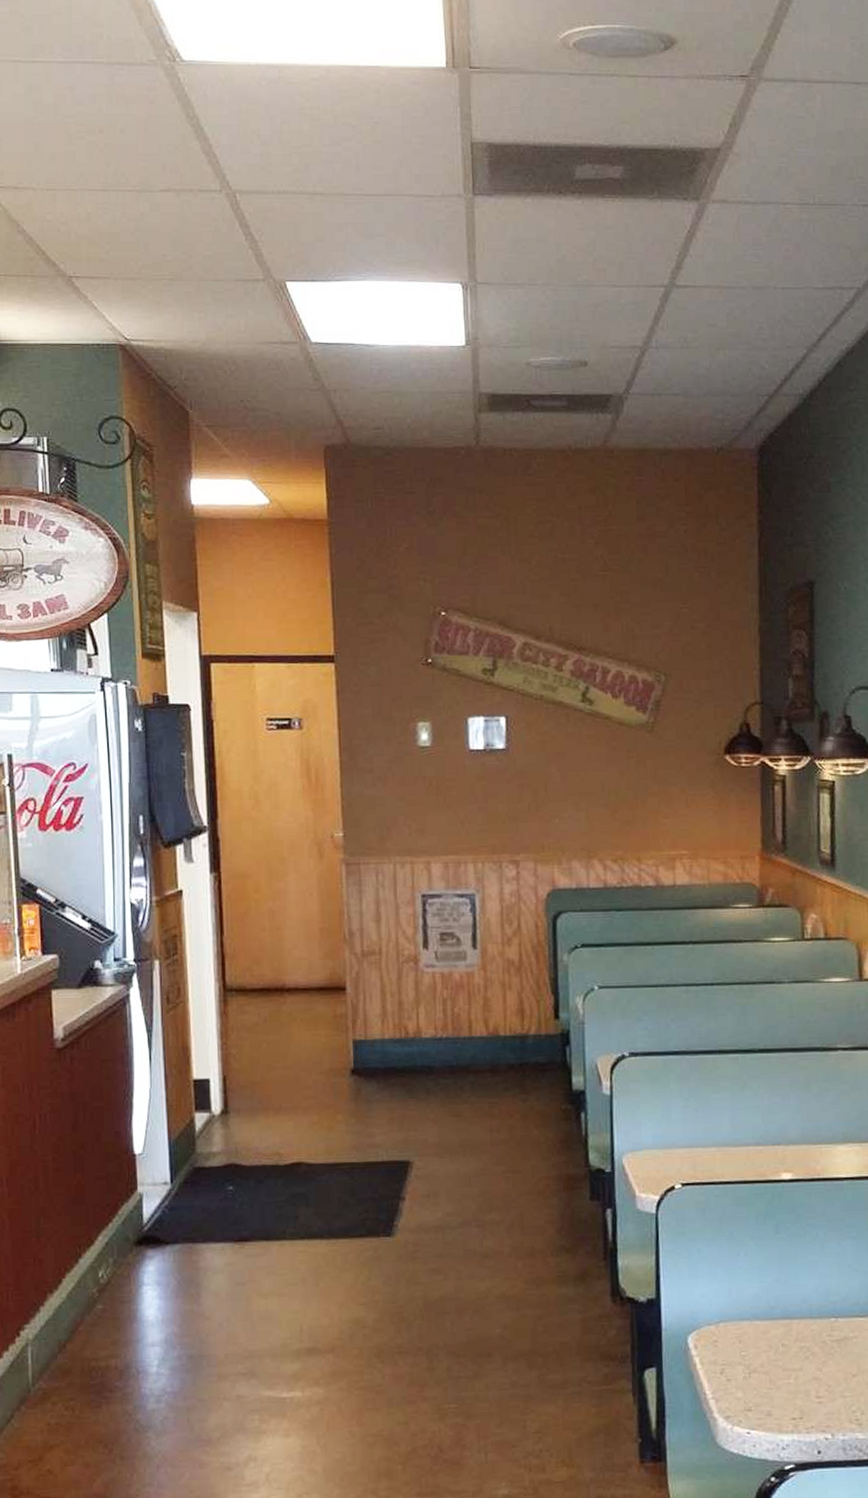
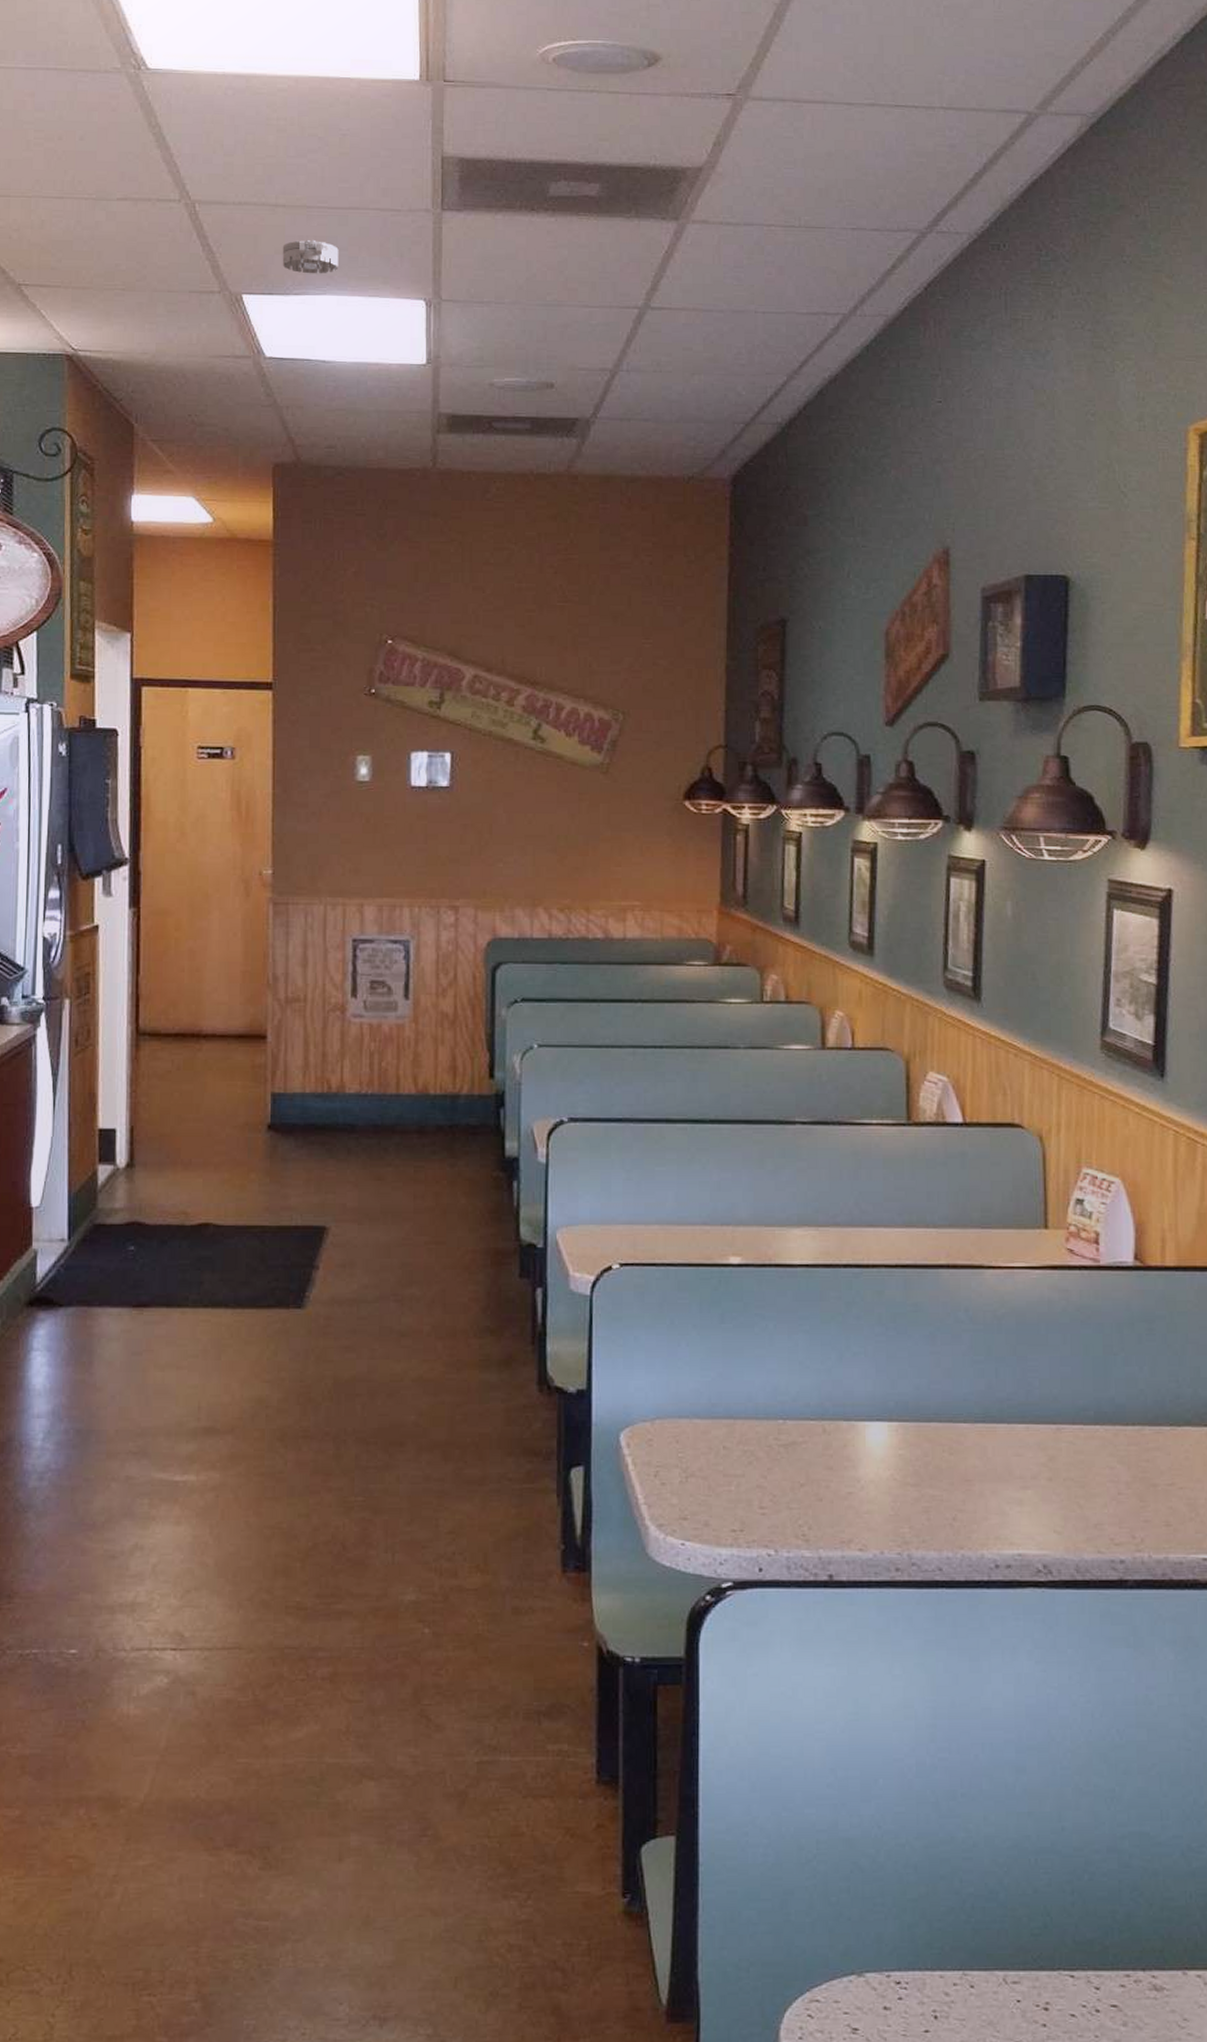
smoke detector: none [322,226,377,260] -> present [282,239,339,274]

